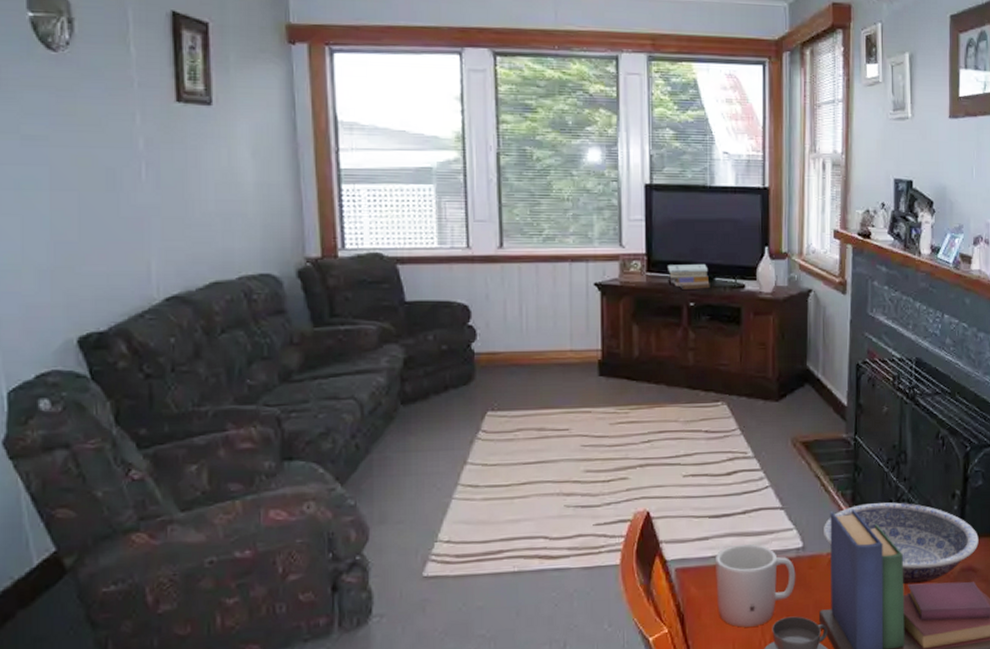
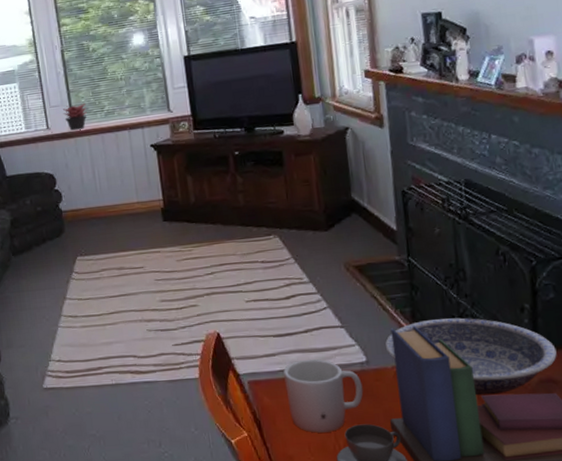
succulent plant: none [490,222,521,254] -> present [62,103,87,131]
books: present [668,263,710,291] -> none [212,116,252,142]

